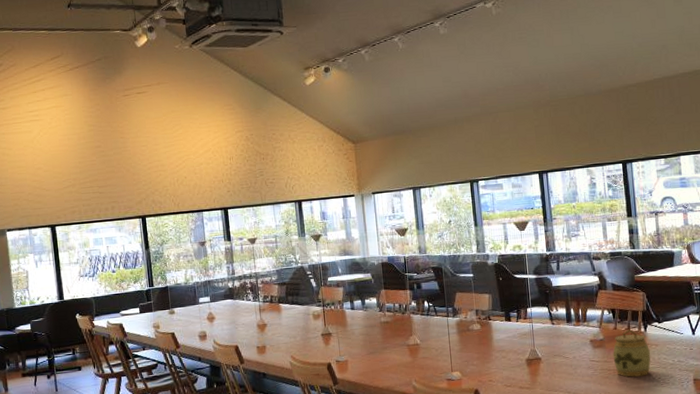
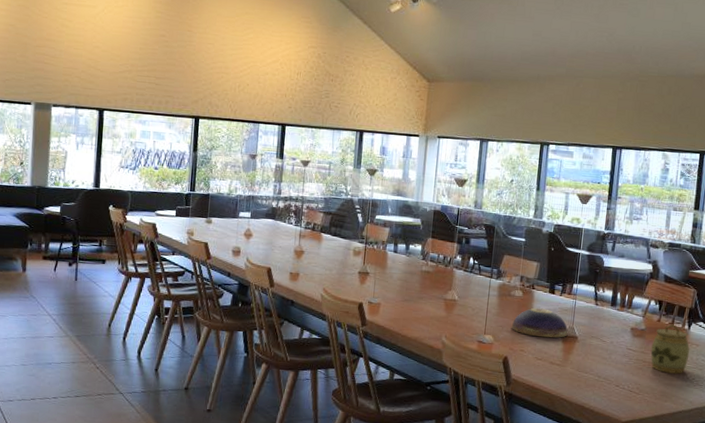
decorative bowl: none [476,336,531,365] -> present [511,308,568,338]

